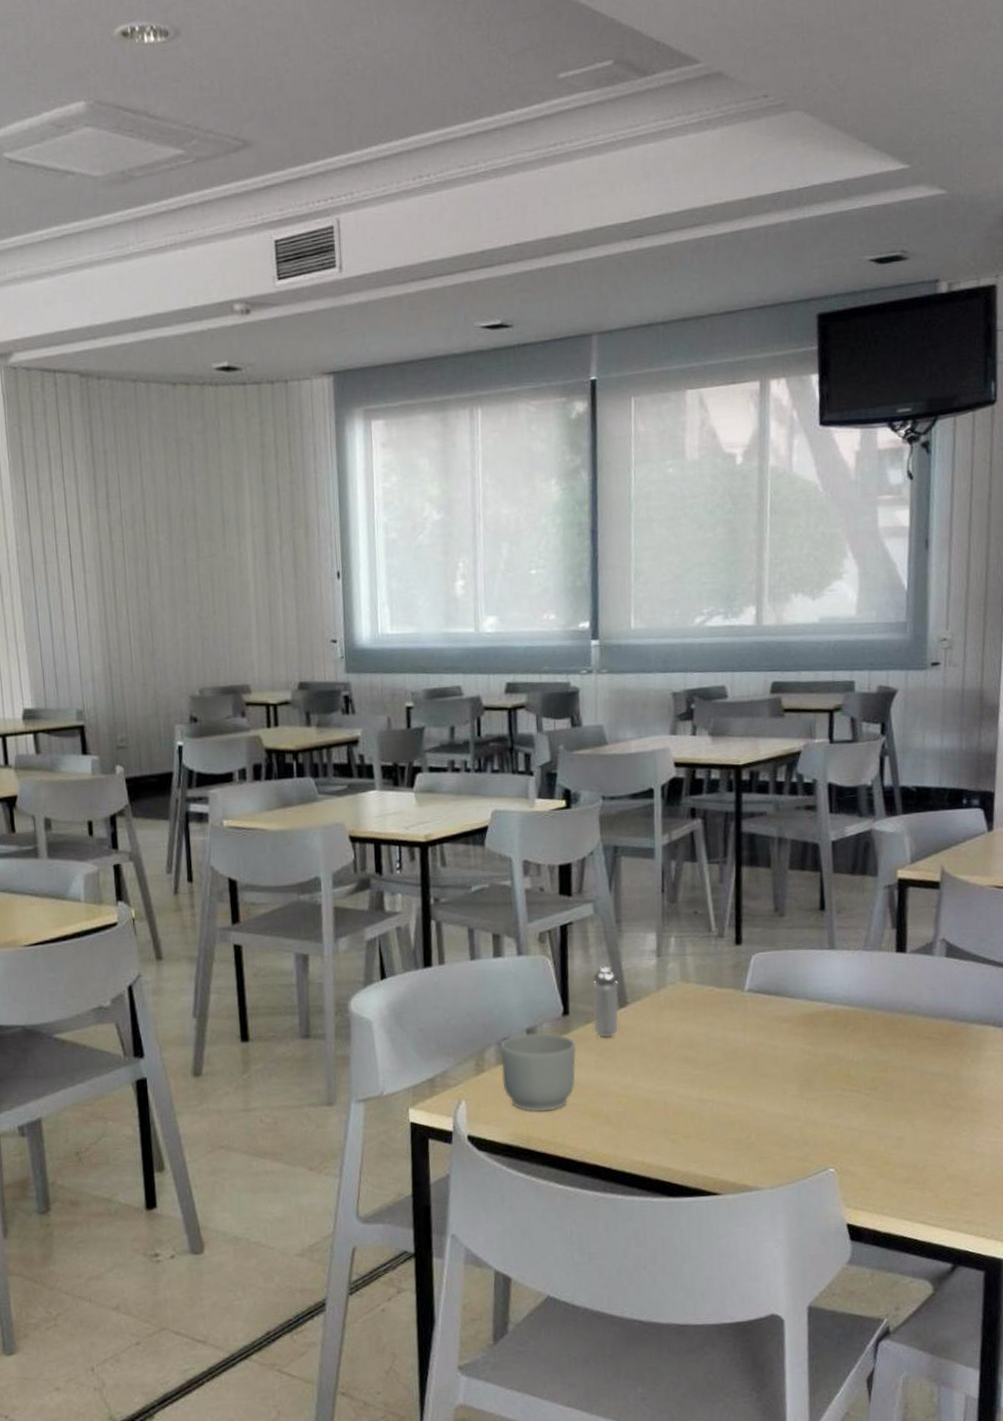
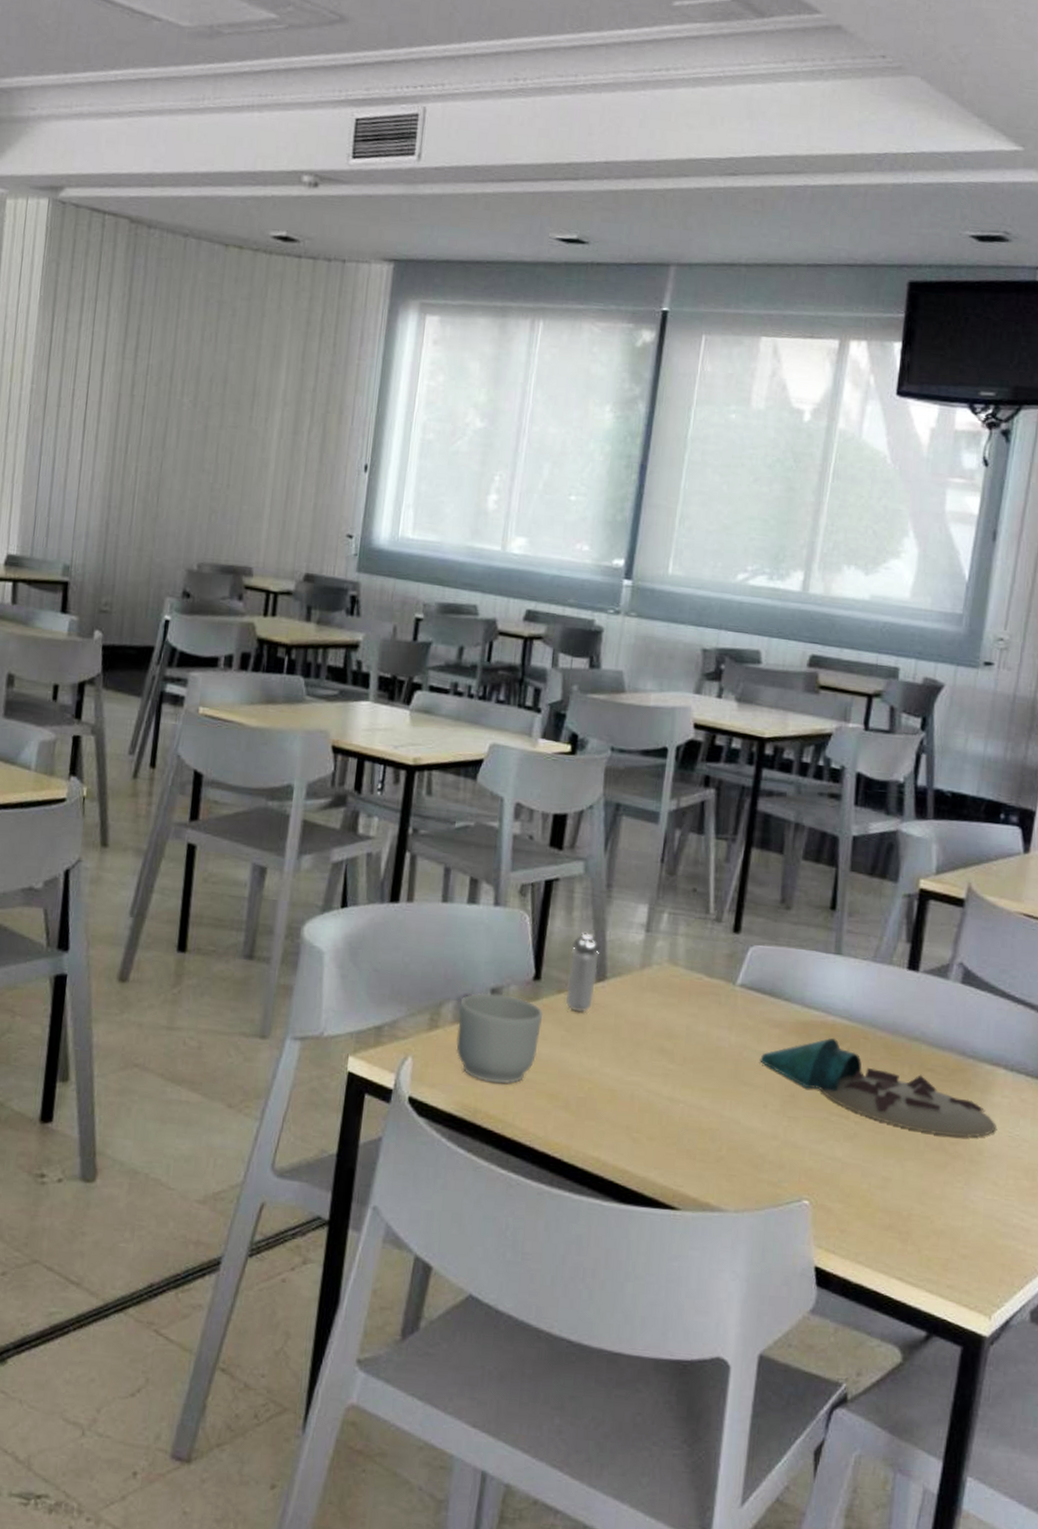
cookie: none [774,1023,992,1093] -> present [760,1037,997,1137]

